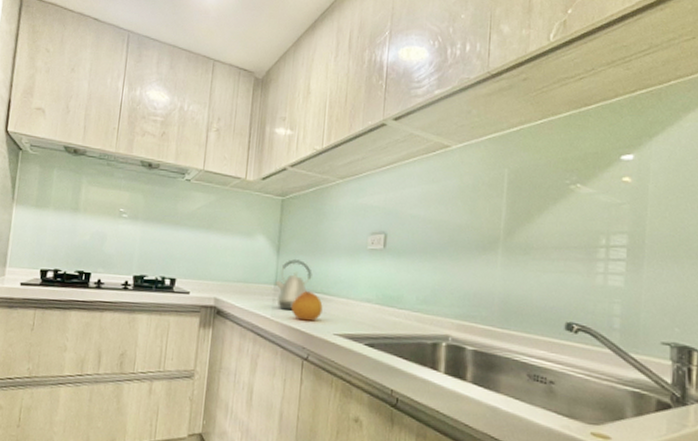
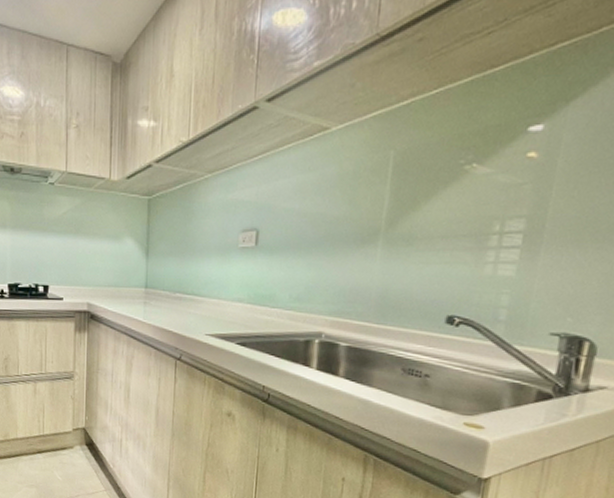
kettle: present [274,258,312,311] -> none [144,260,183,313]
fruit: present [291,291,323,321] -> none [162,293,194,323]

